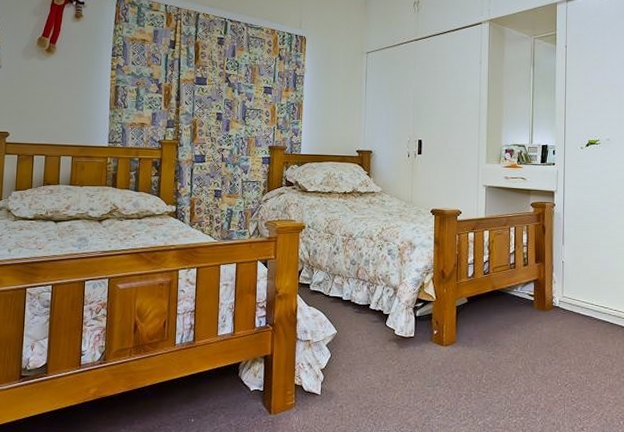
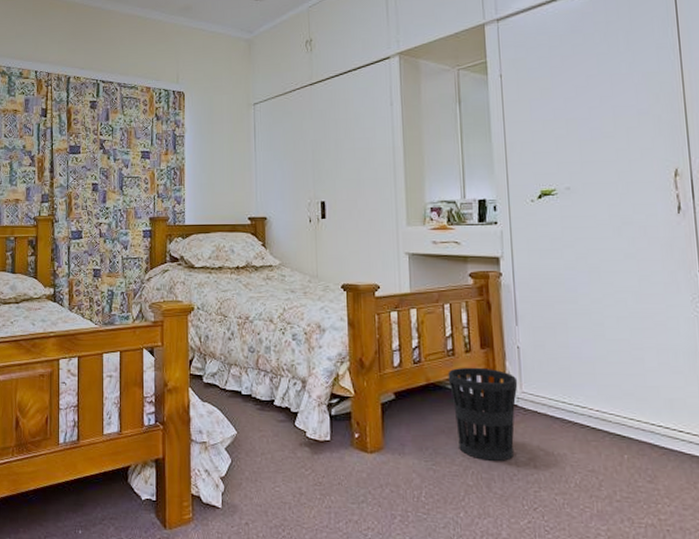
wastebasket: none [509,277,561,350] -> present [448,367,518,461]

